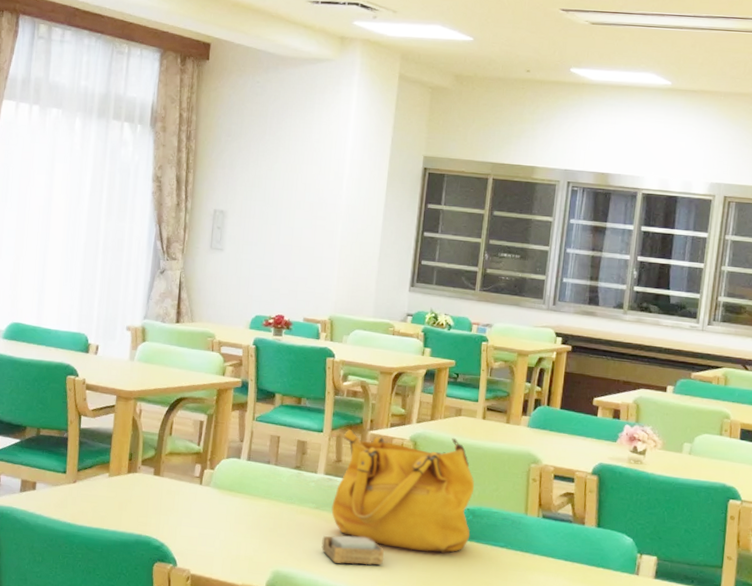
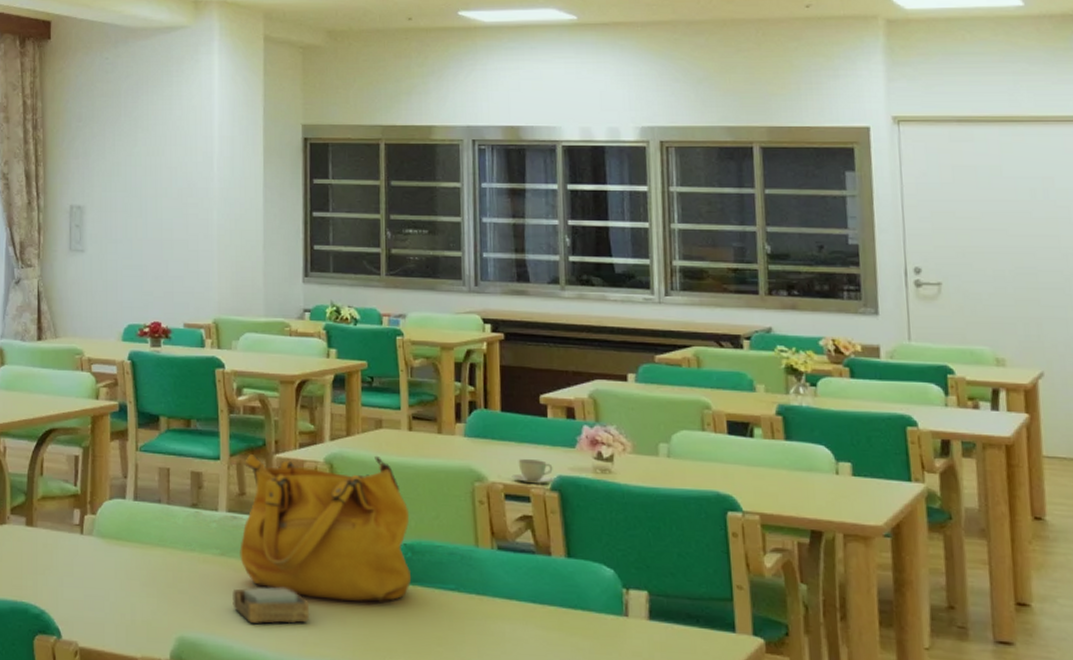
teacup: none [562,448,596,469] -> present [512,459,554,484]

